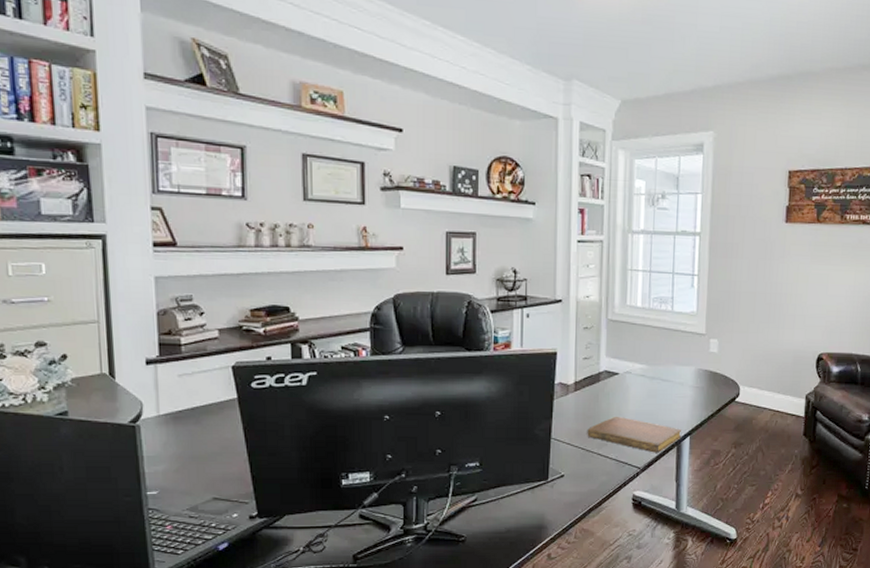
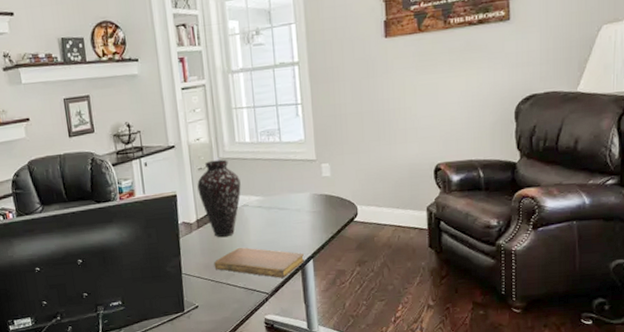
vase: none [580,321,626,404] -> present [197,159,241,238]

